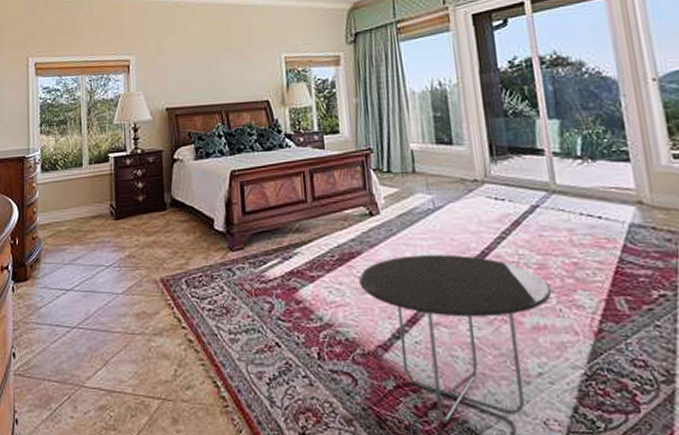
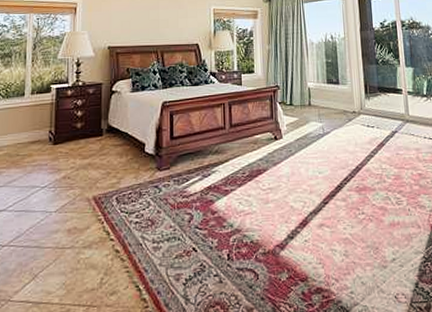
side table: present [359,254,552,423] -> none [264,169,404,304]

